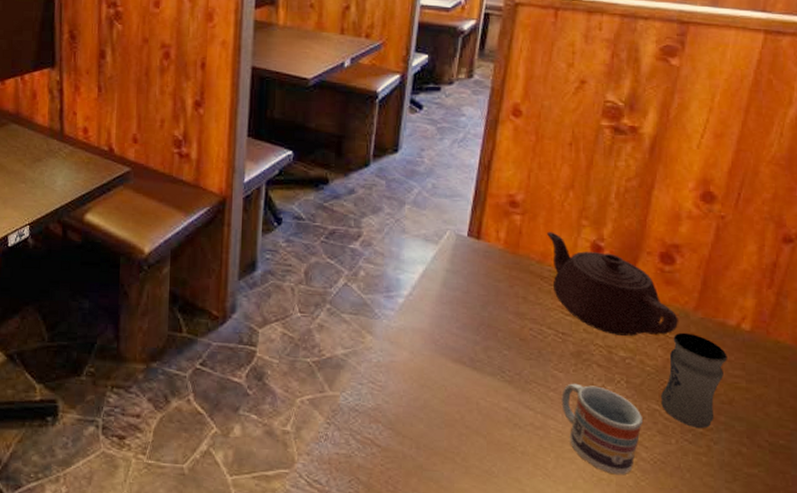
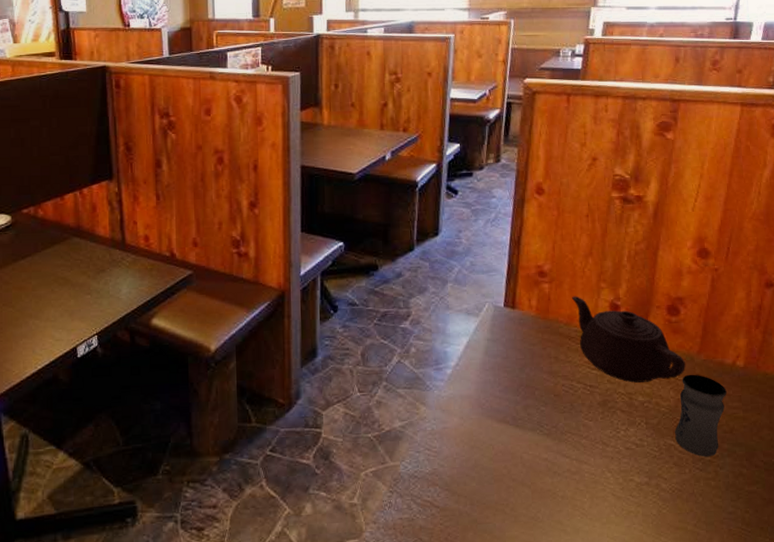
cup: present [562,383,642,475] -> none [592,429,661,507]

